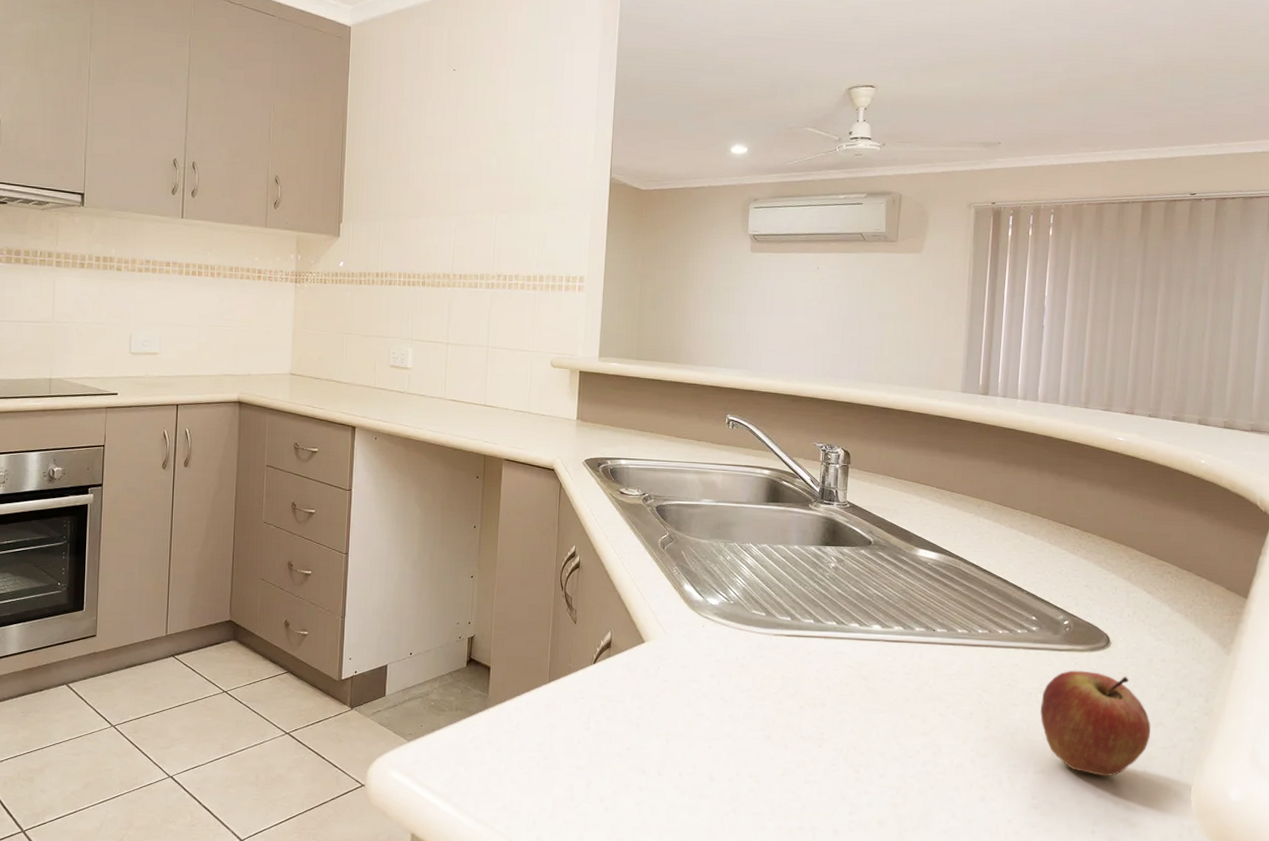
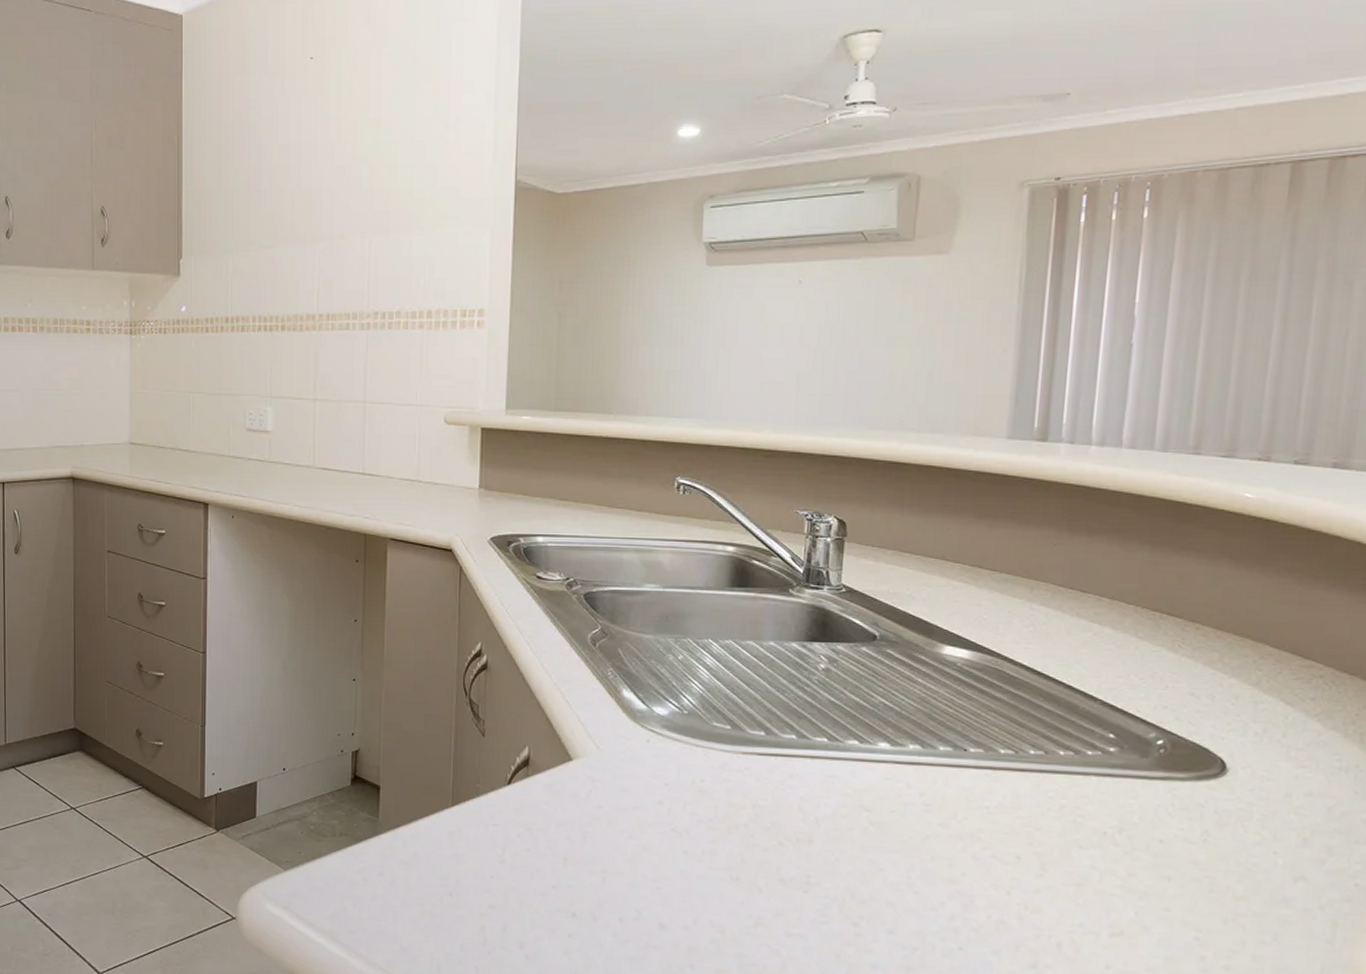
fruit: present [1040,670,1151,777] -> none [1119,804,1287,945]

